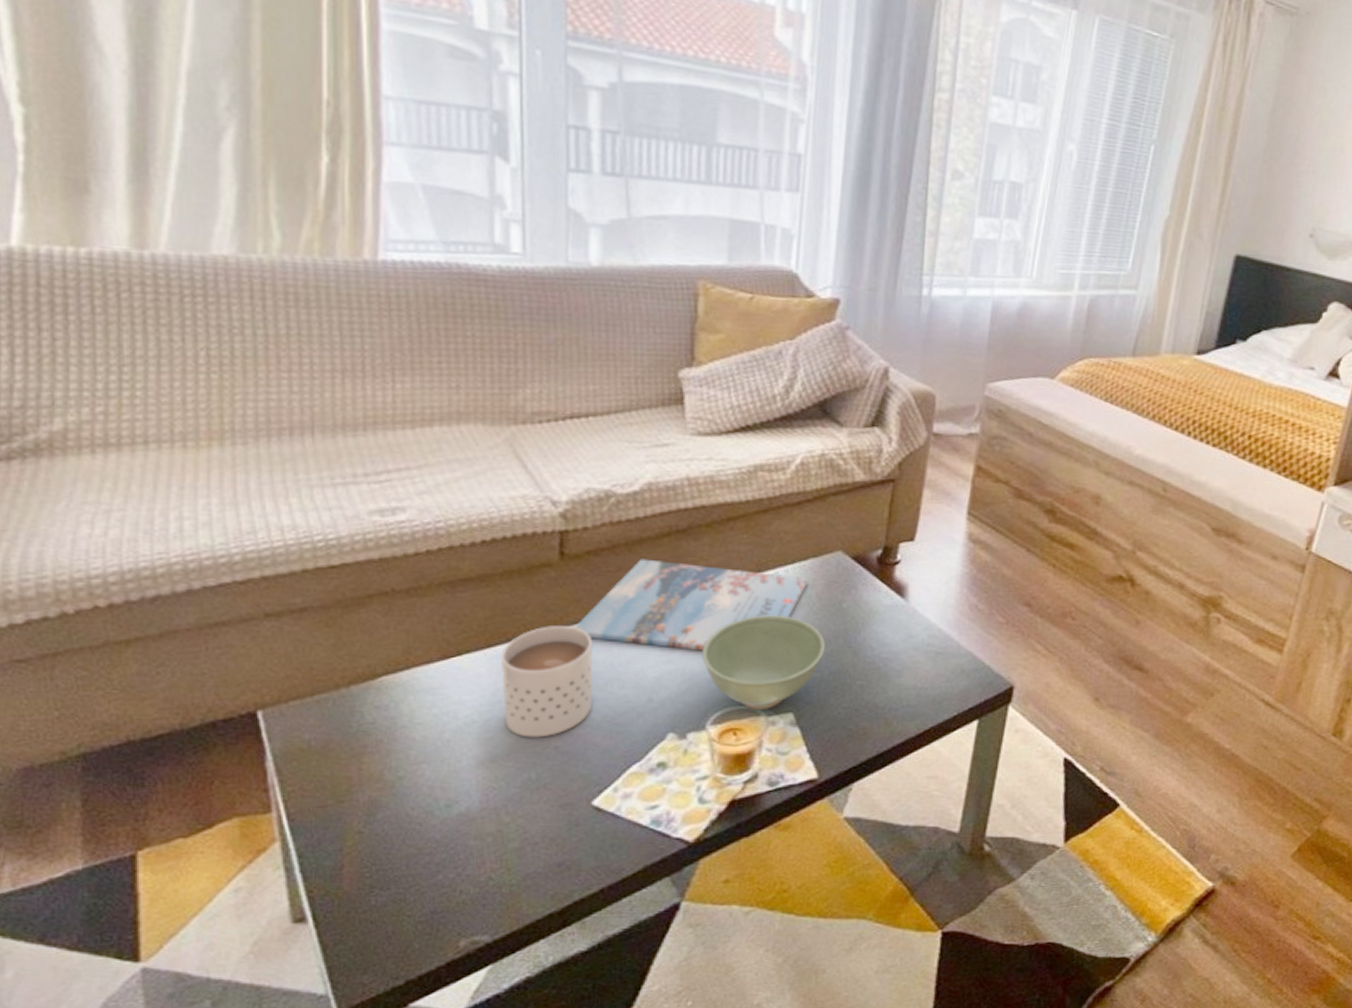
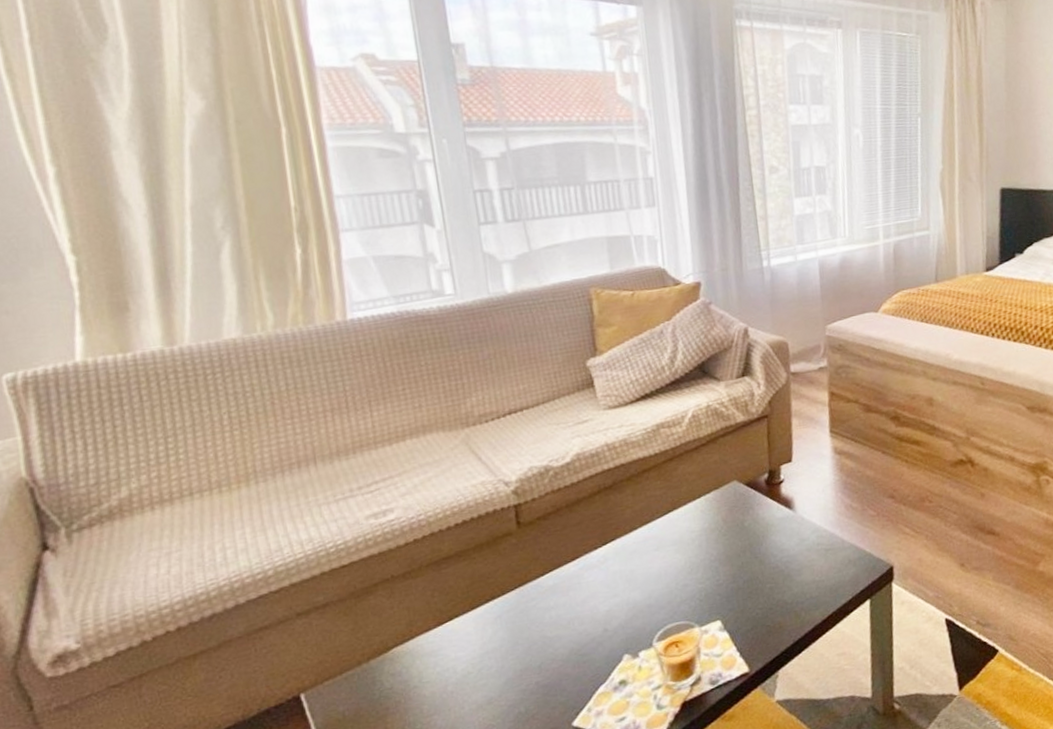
mug: present [500,626,593,738] -> none [482,579,561,679]
magazine: present [576,559,809,651] -> none [538,507,715,588]
bowl: present [702,615,825,711] -> none [640,541,737,624]

